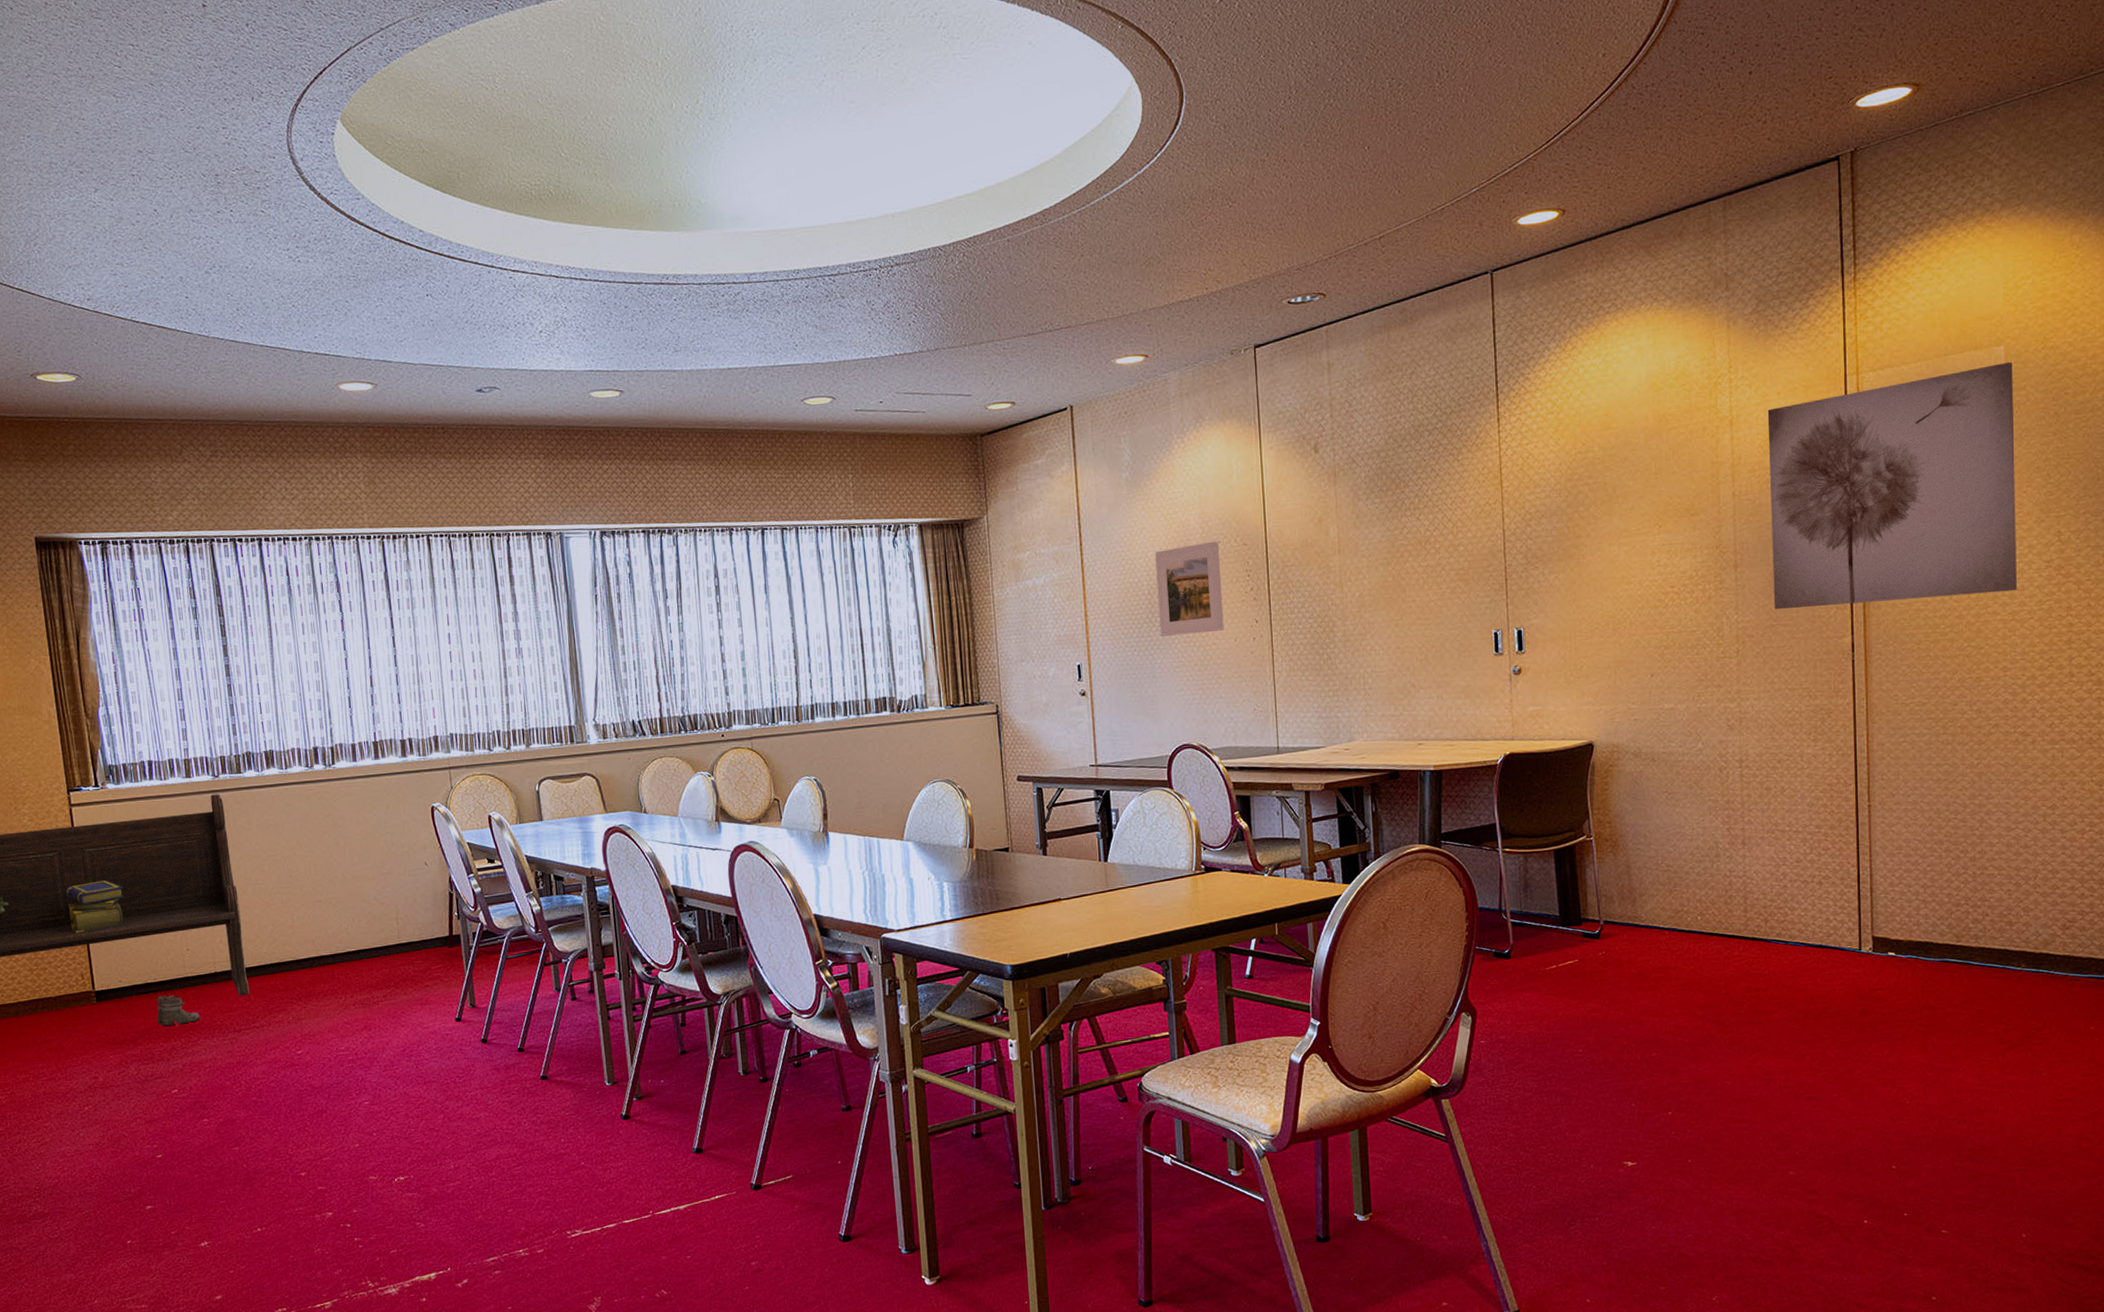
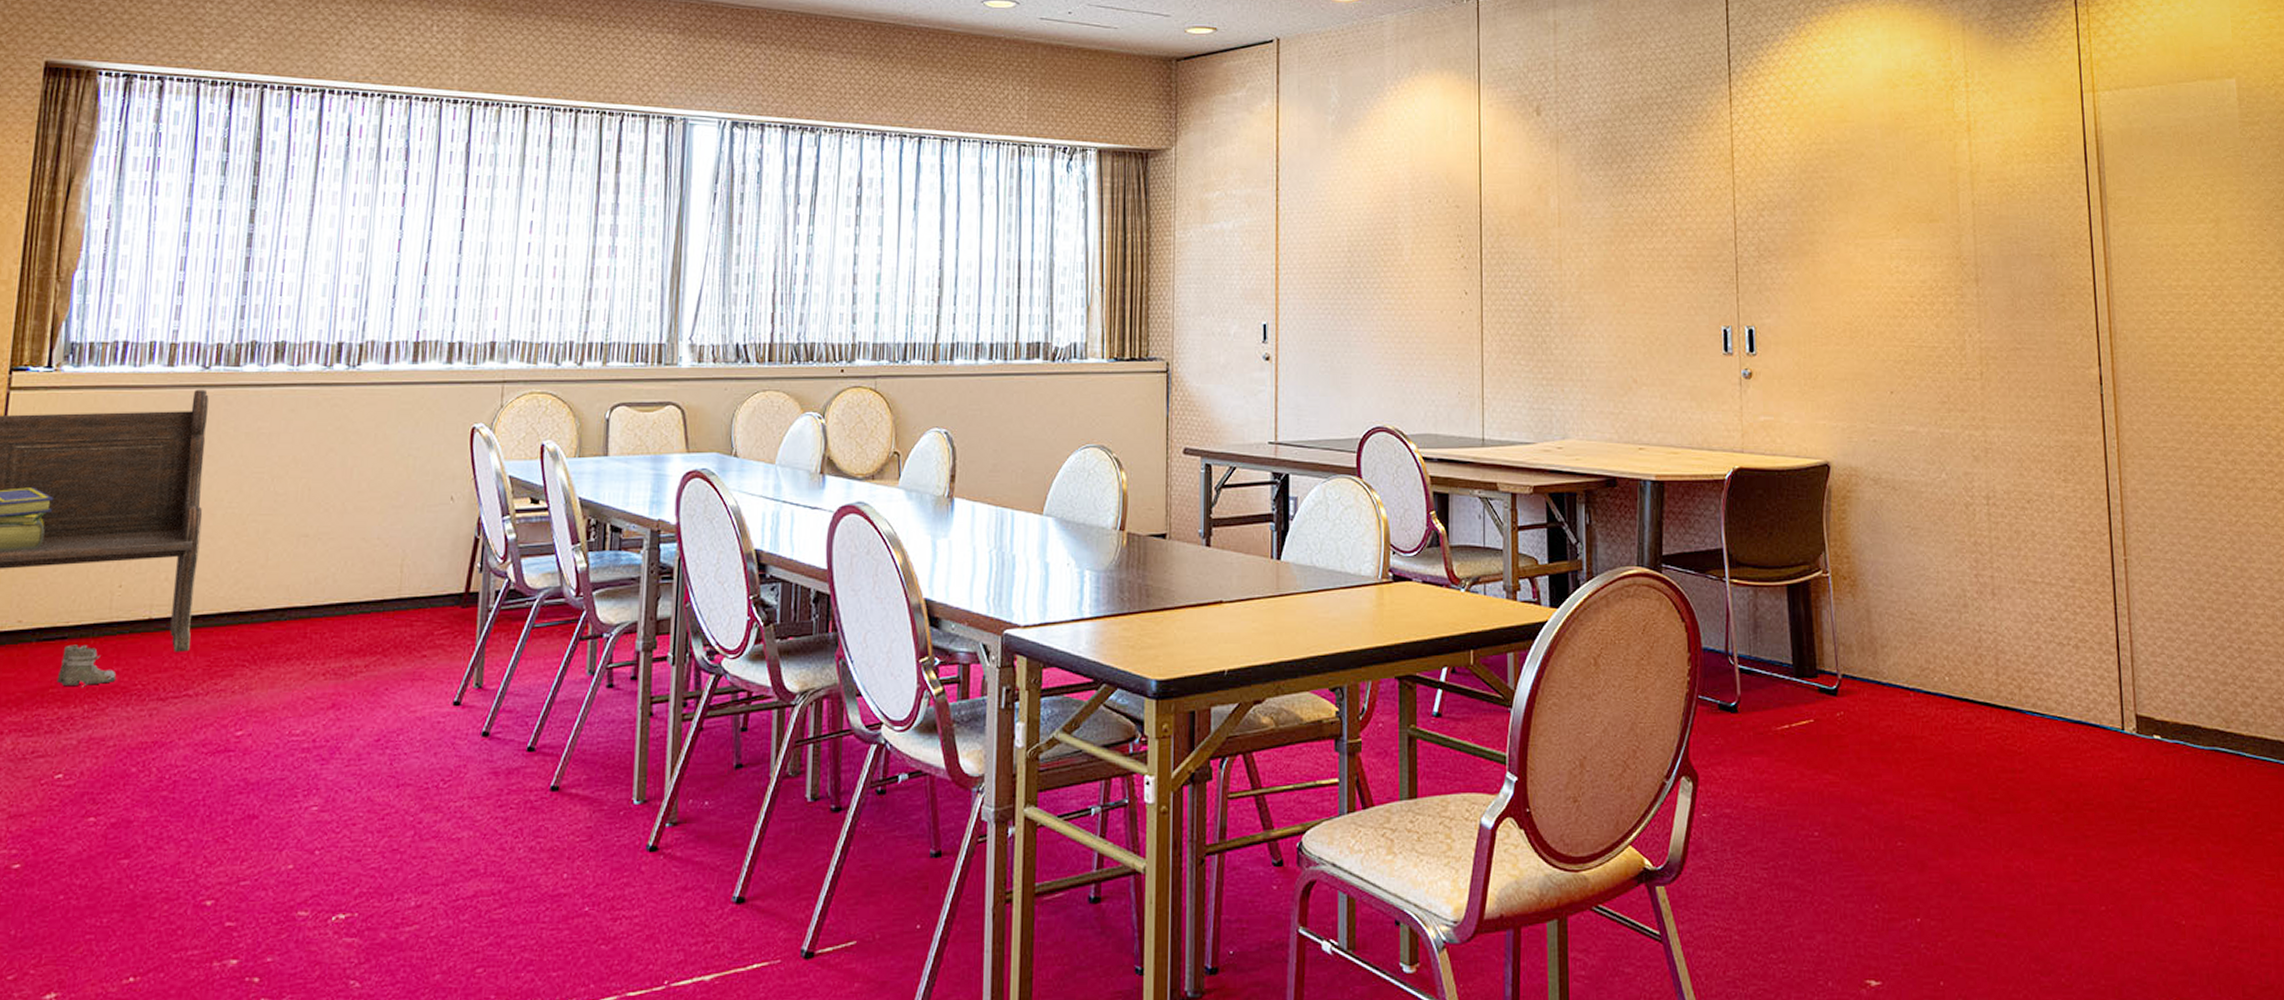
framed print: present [1155,541,1224,636] -> none [1358,200,1430,301]
wall art: present [1767,361,2017,610] -> none [2005,95,2264,334]

